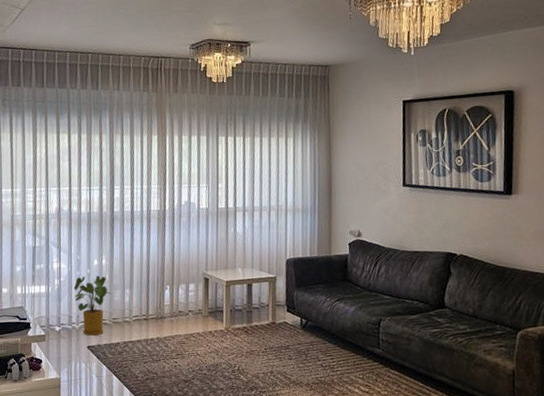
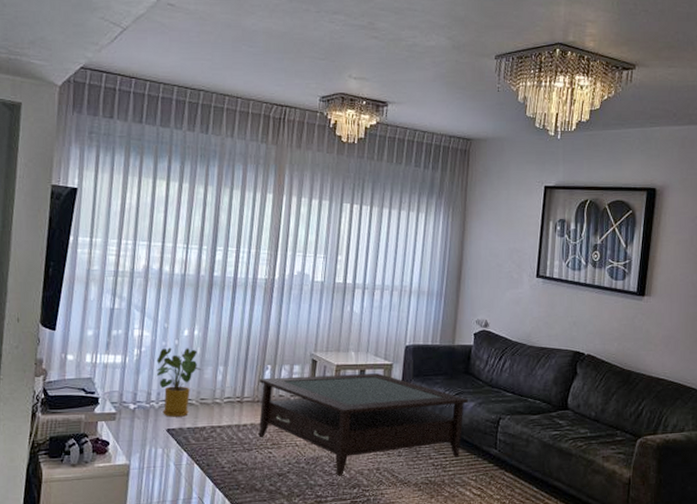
coffee table: none [160,286,350,380] -> present [258,373,469,476]

